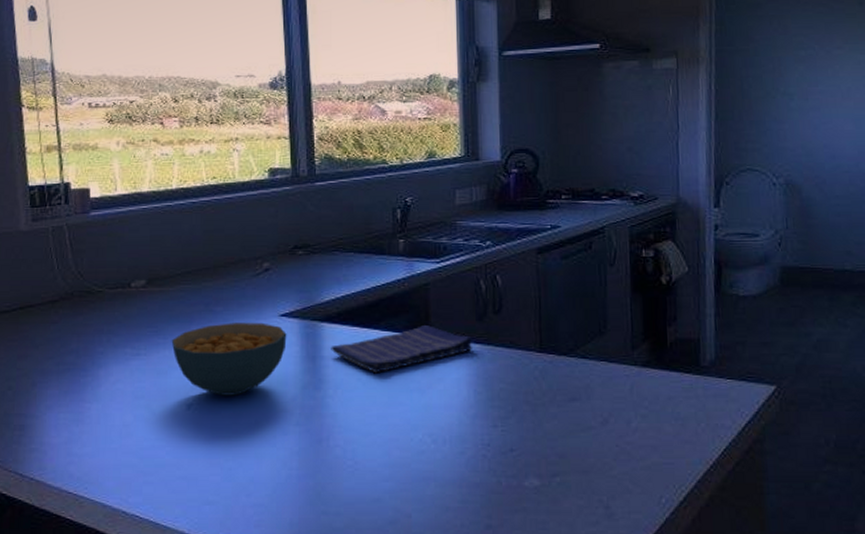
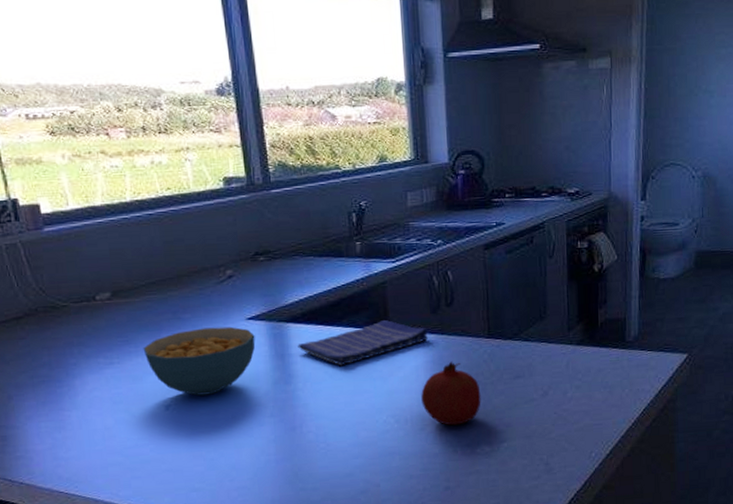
fruit: none [462,376,531,452] -> present [421,361,481,426]

